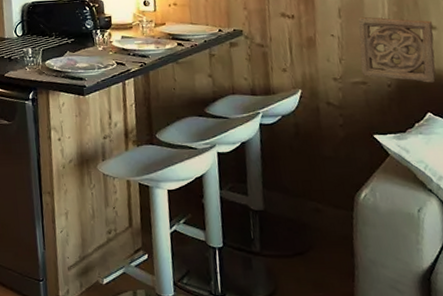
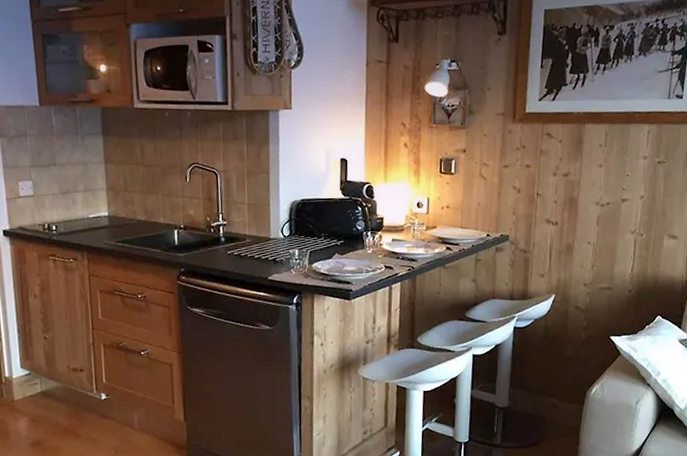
wall ornament: present [358,16,436,83] -> none [609,225,674,289]

